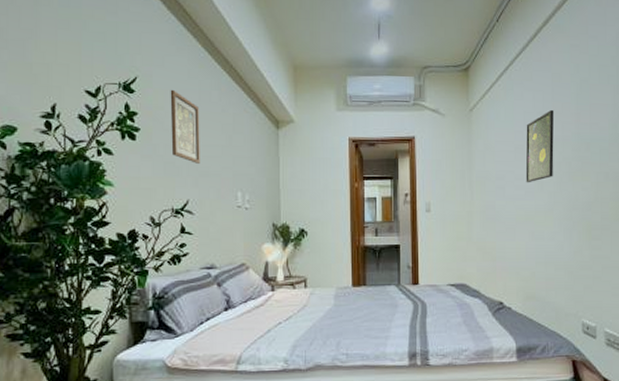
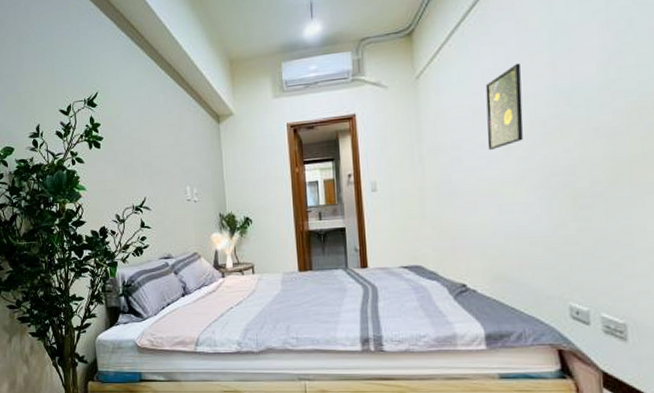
picture frame: present [170,89,200,164] -> none [124,99,153,164]

